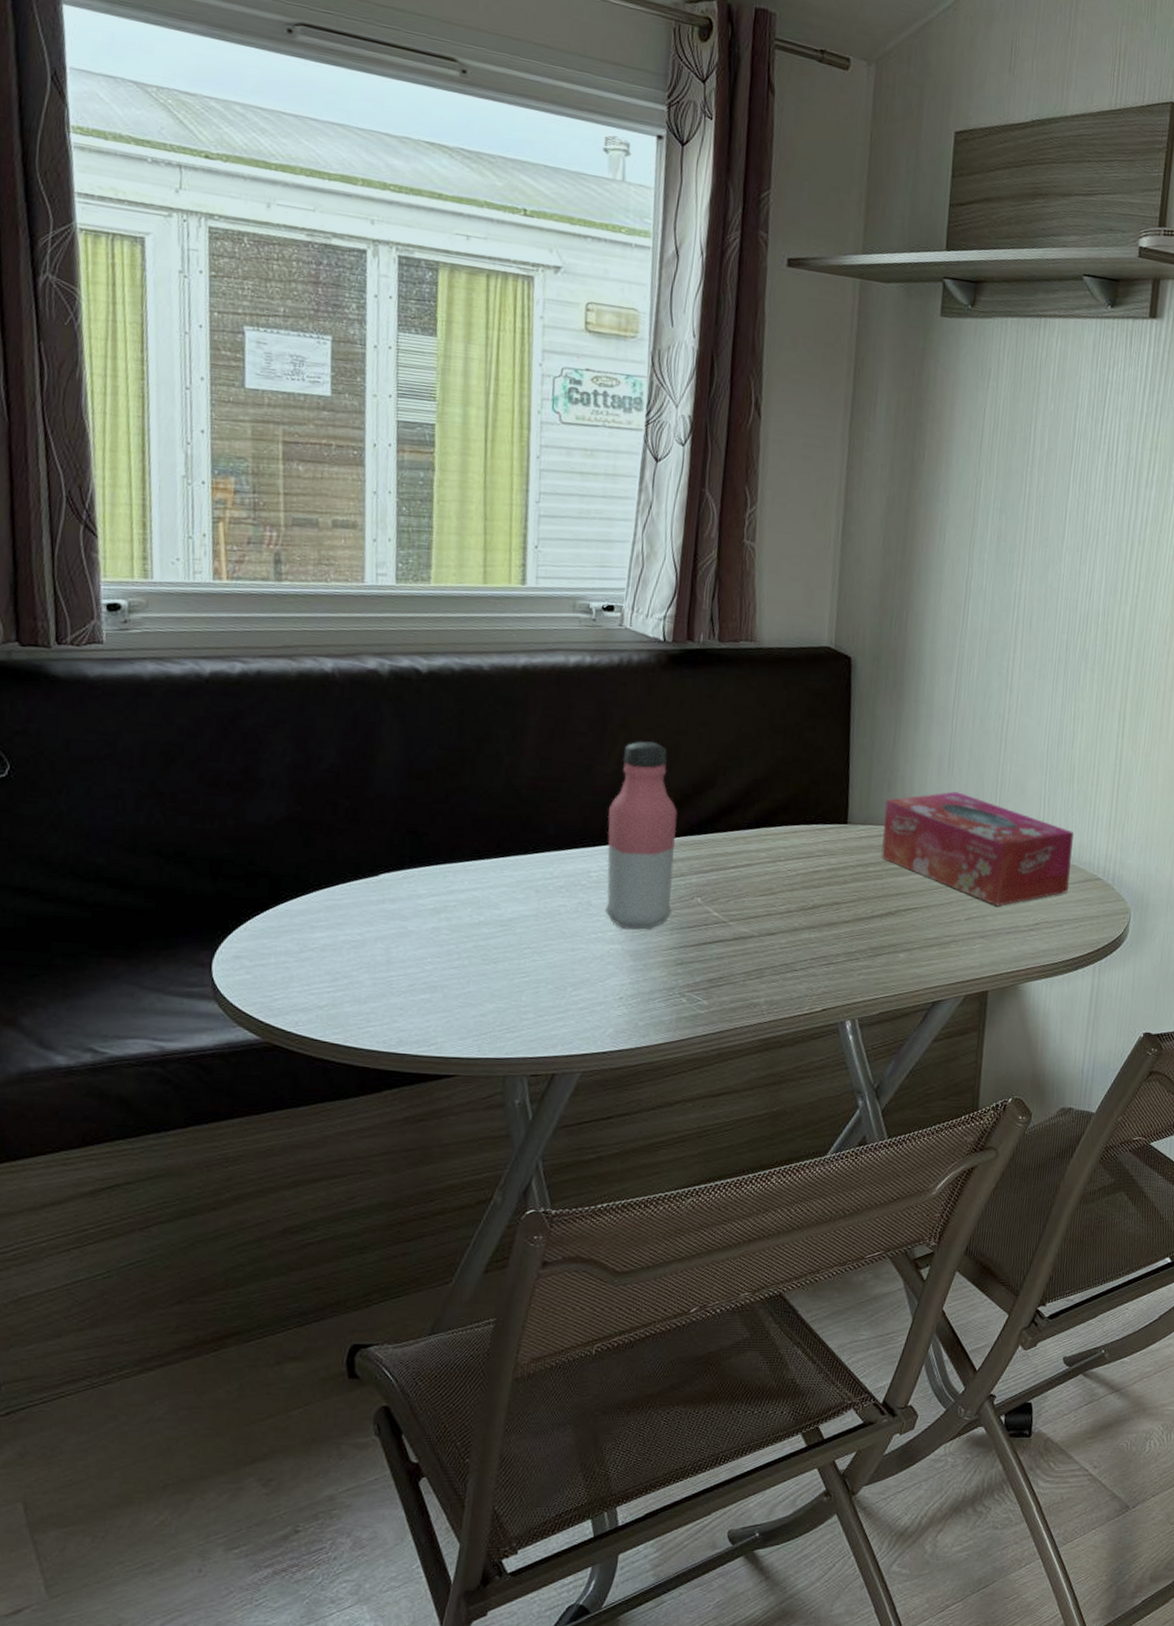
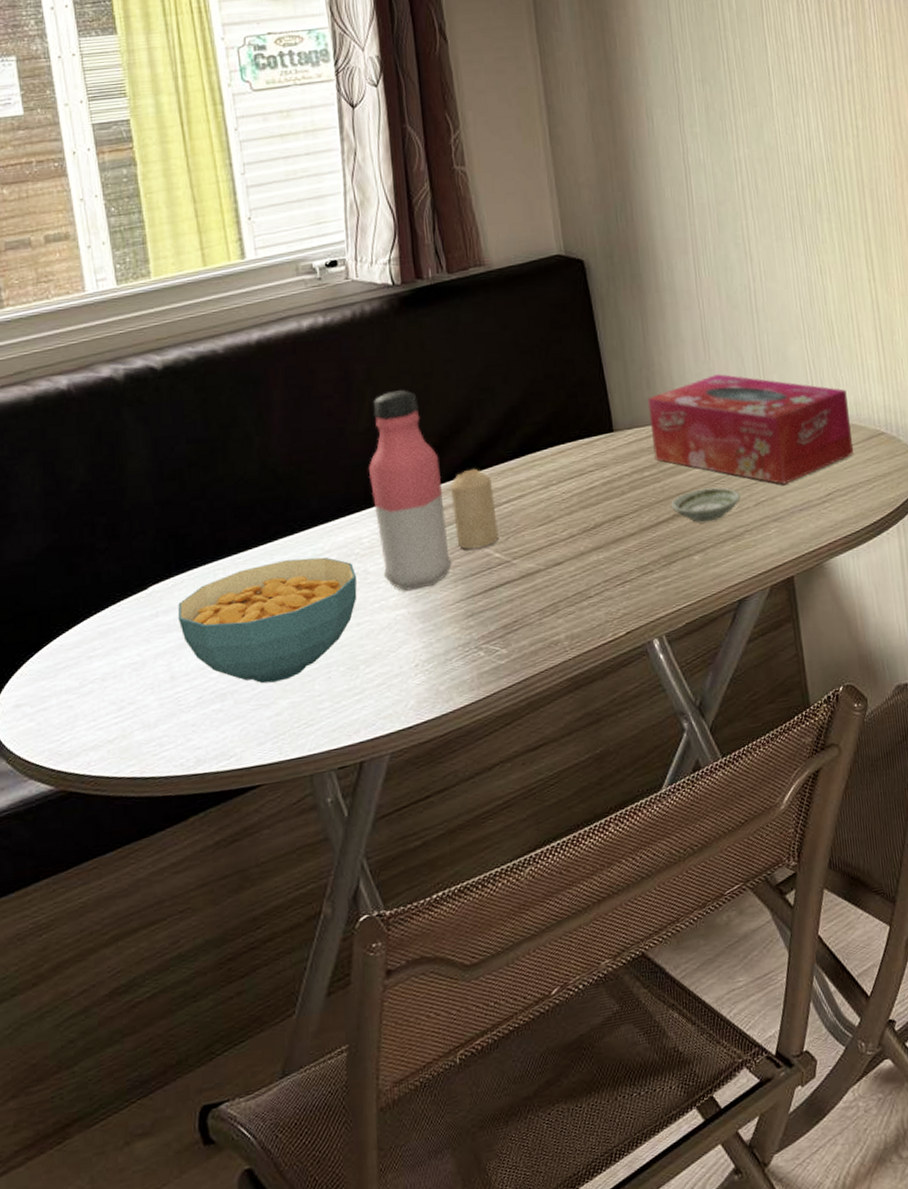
cereal bowl: none [402,876,580,986] -> present [177,557,357,684]
candle: none [680,829,724,904] -> present [450,468,499,550]
saucer: none [887,893,954,926] -> present [671,487,741,522]

